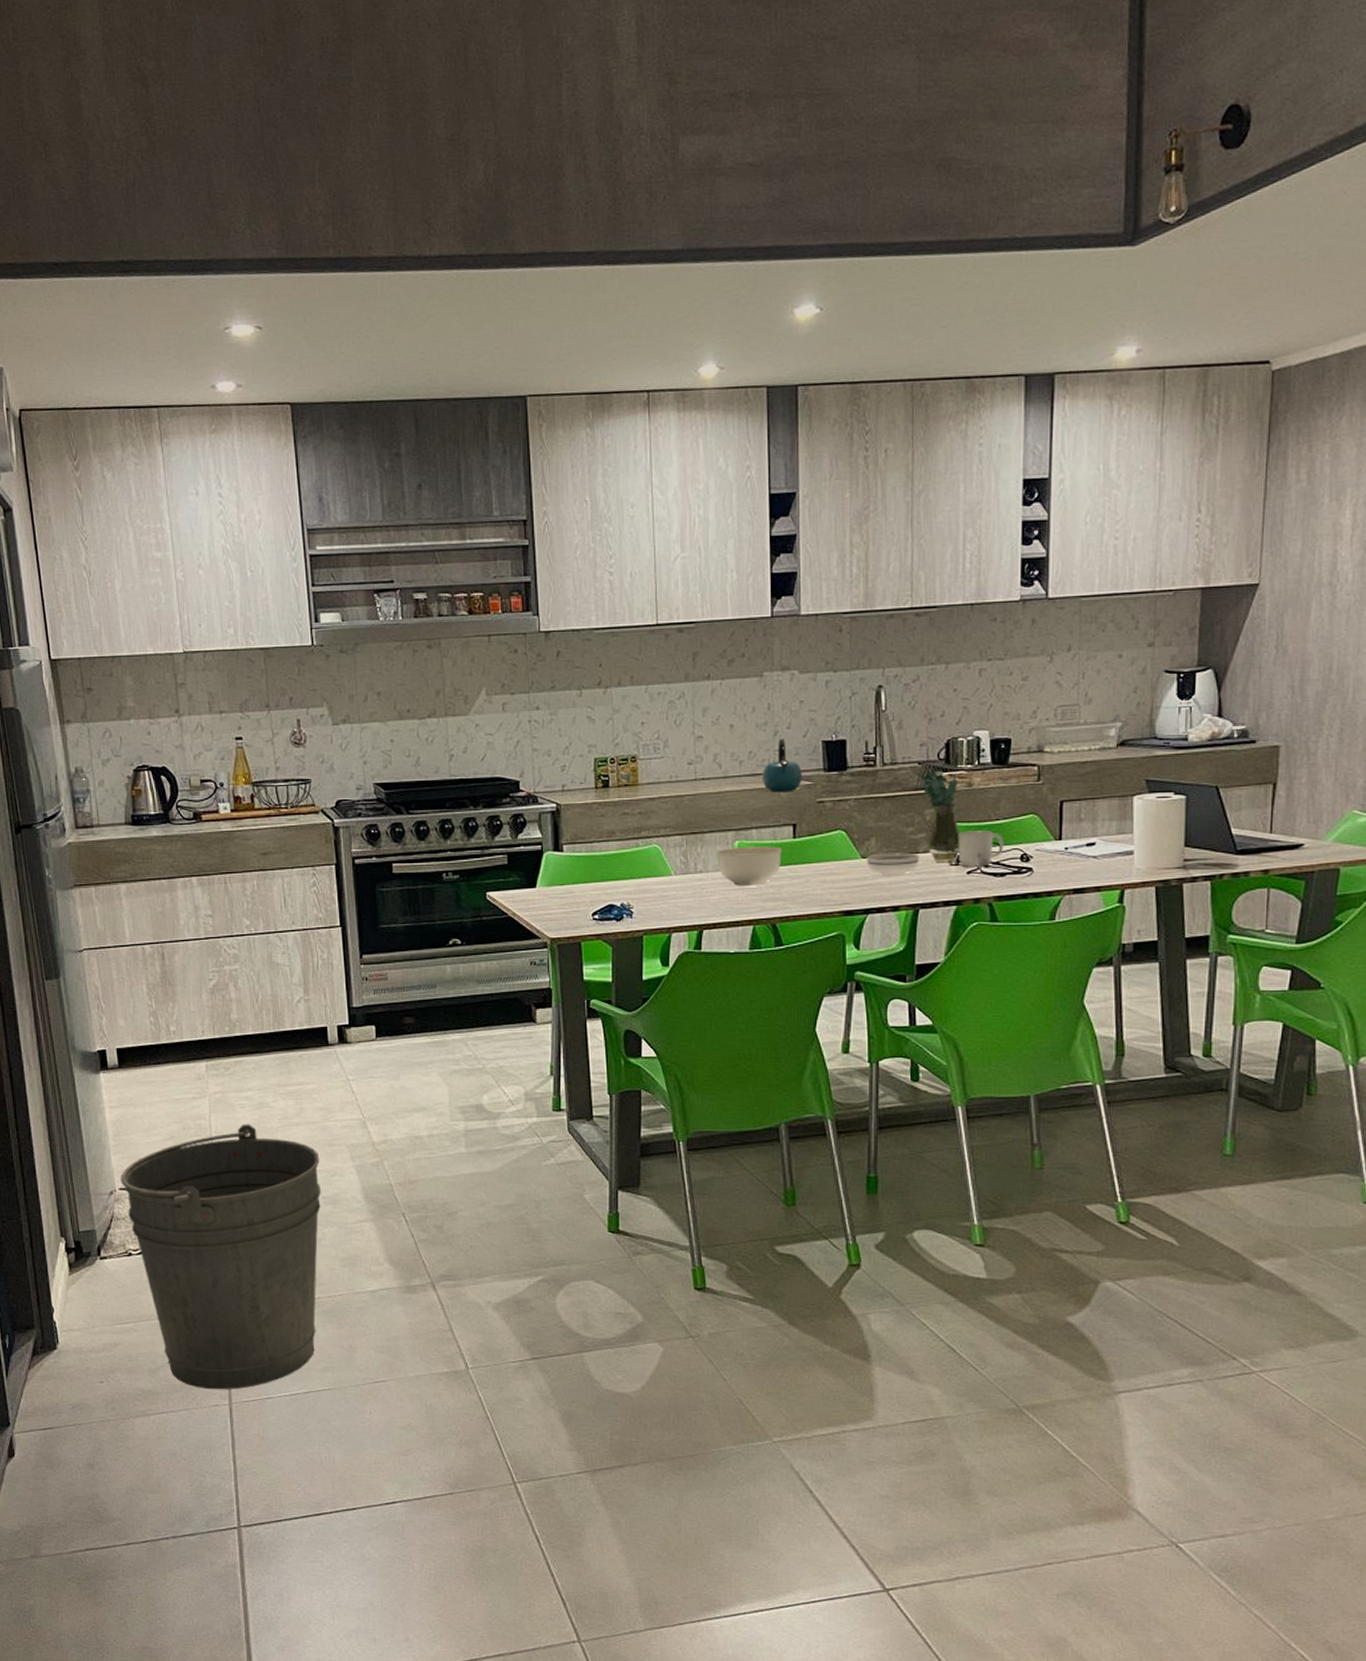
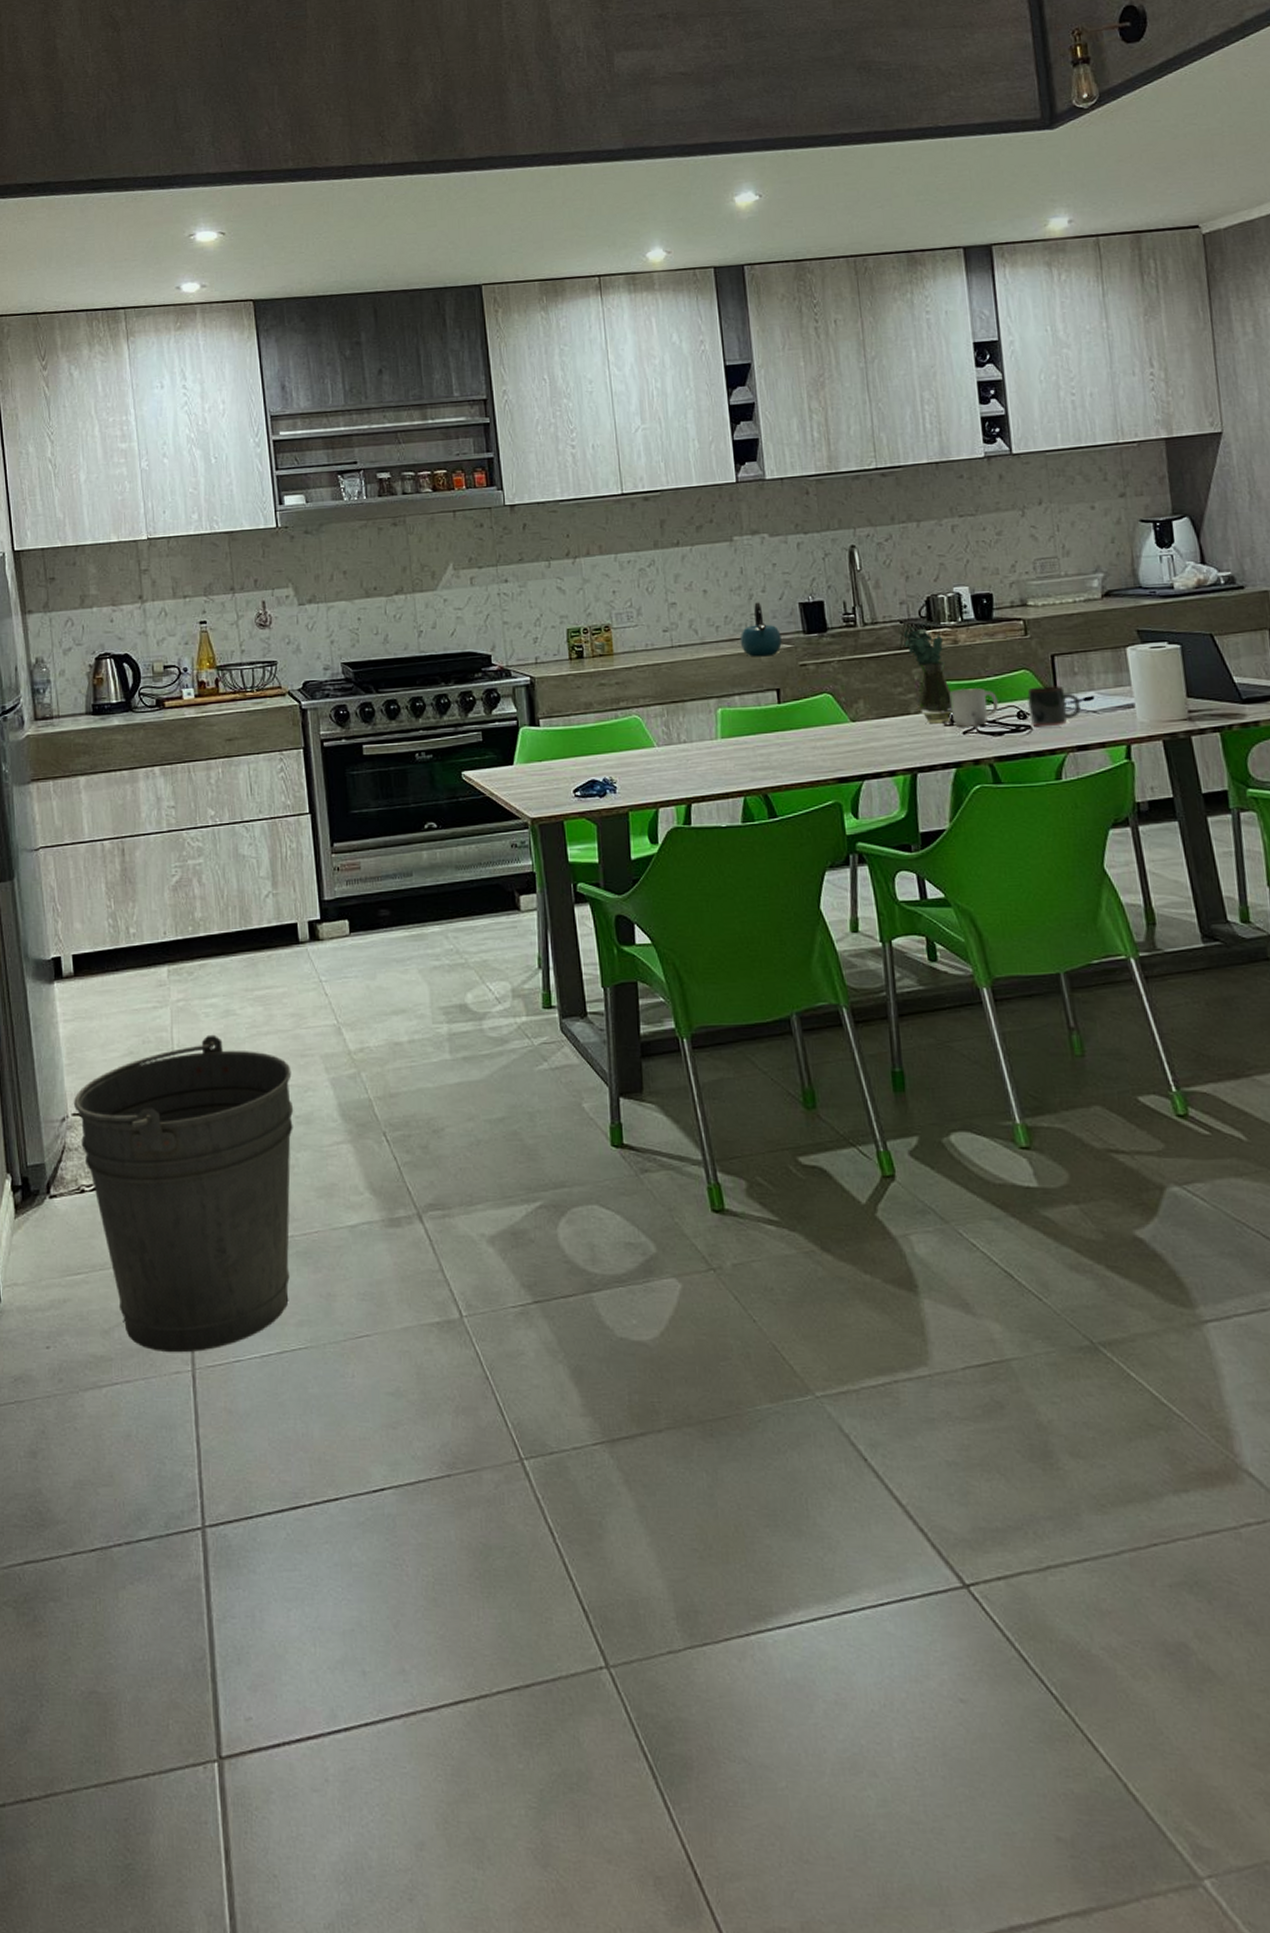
bowl: present [716,846,782,886] -> none [699,712,768,756]
bowl: present [867,852,919,876] -> none [857,714,912,740]
mug: none [1031,831,1082,870] -> present [1026,685,1081,727]

